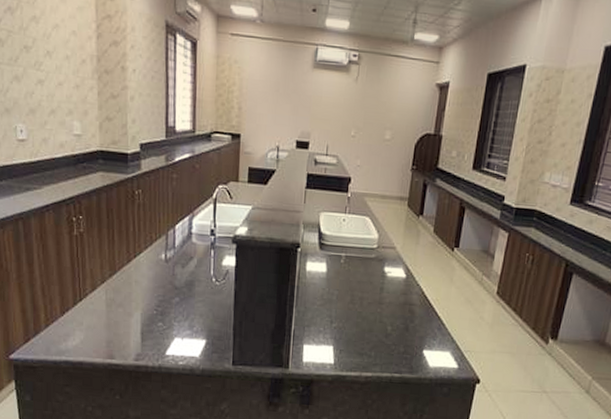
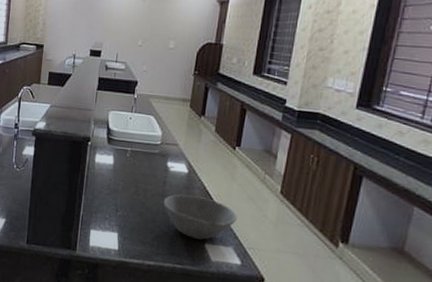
bowl: none [380,301,455,346] -> present [163,194,237,240]

